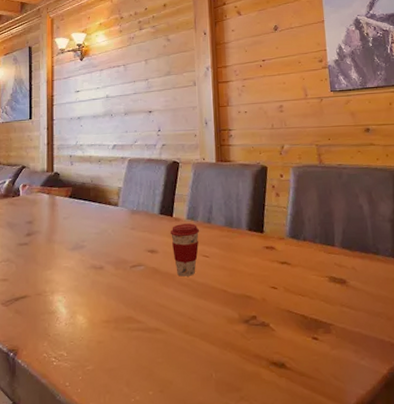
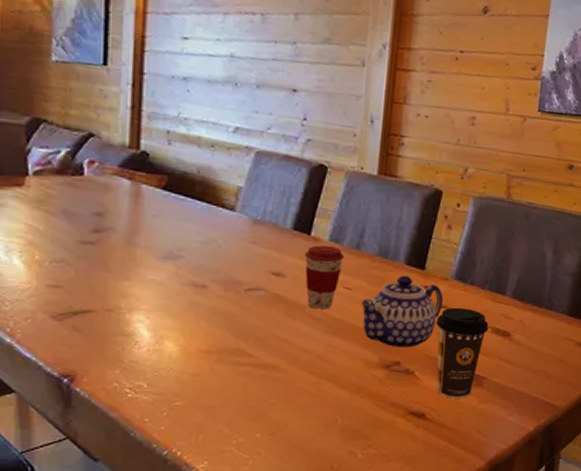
teapot: none [217,240,284,303] -> present [361,275,444,348]
coffee cup: none [280,261,326,347] -> present [436,307,489,398]

